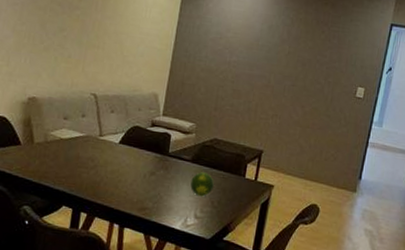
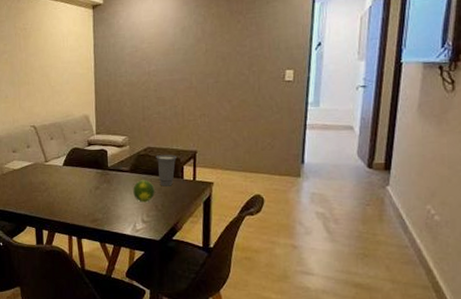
cup: none [220,149,242,183] -> present [156,155,177,186]

